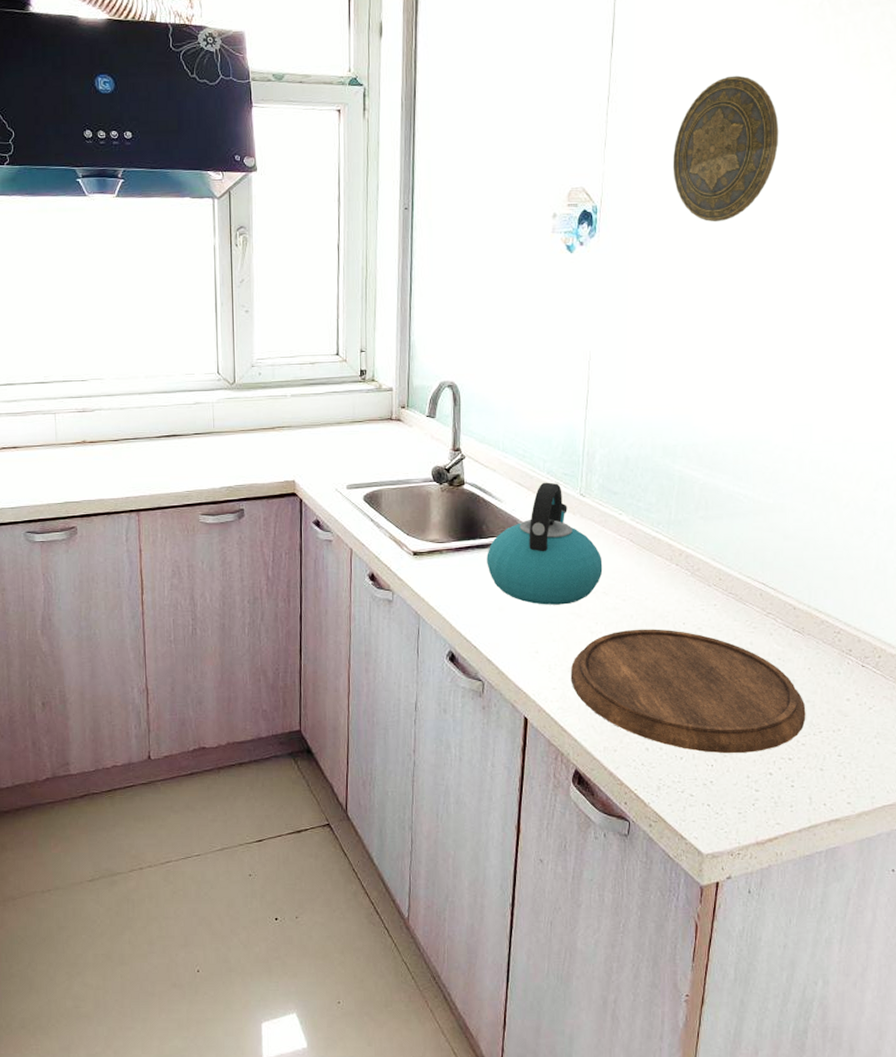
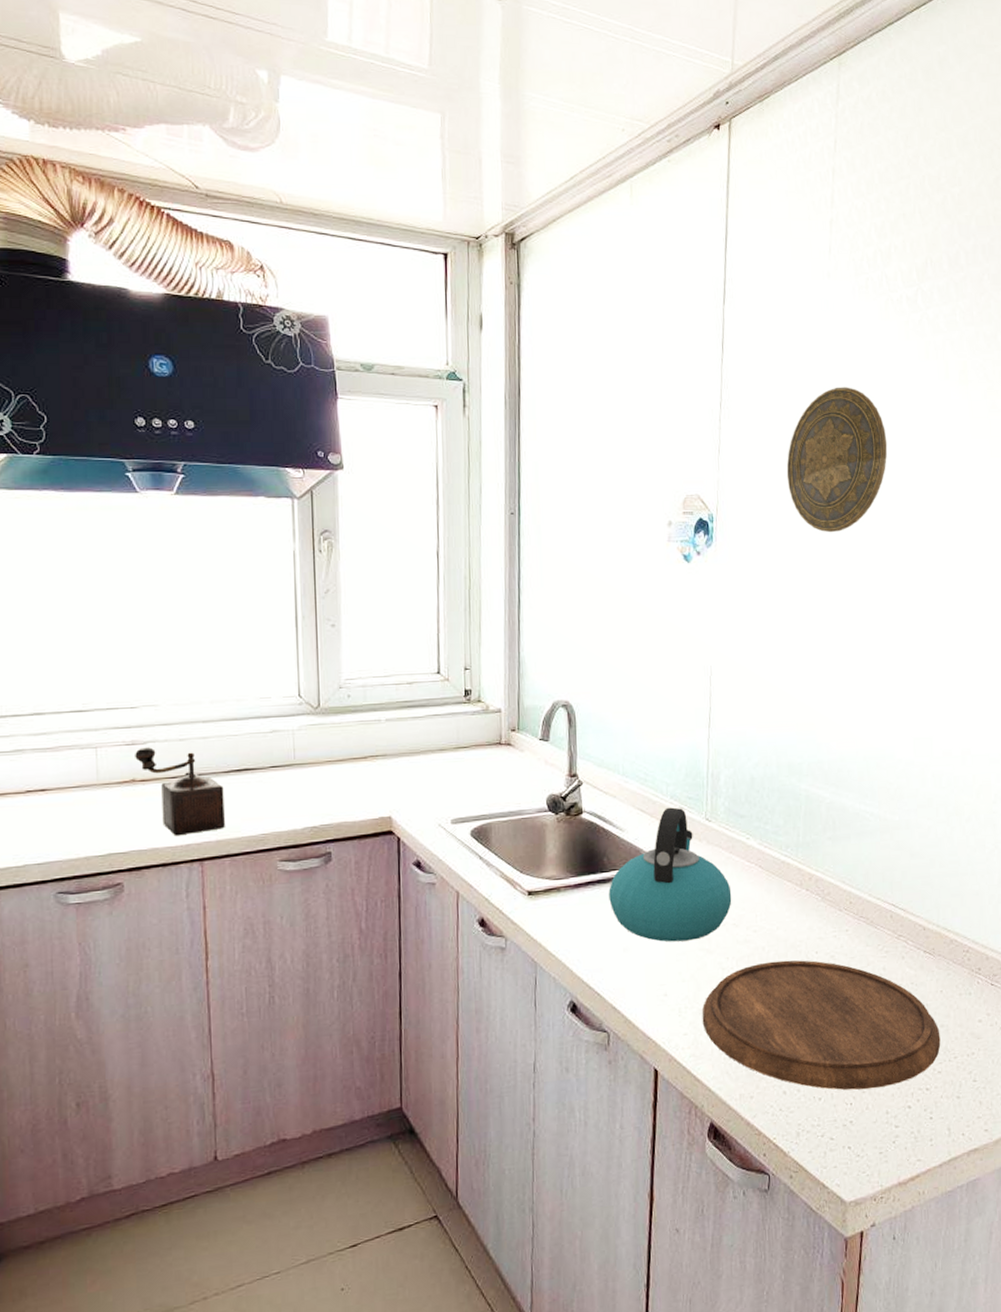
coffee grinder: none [85,413,157,490] -> present [135,746,225,836]

